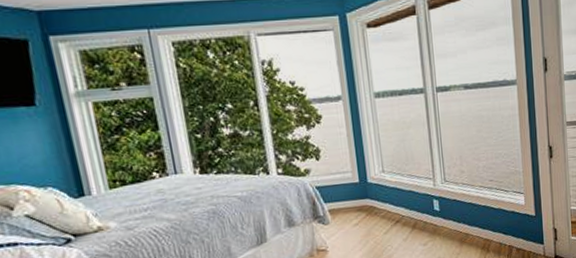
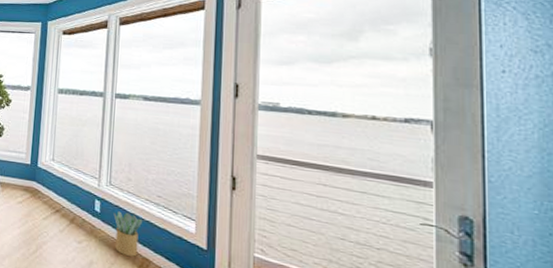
potted plant: none [452,203,479,243] -> present [113,211,142,257]

